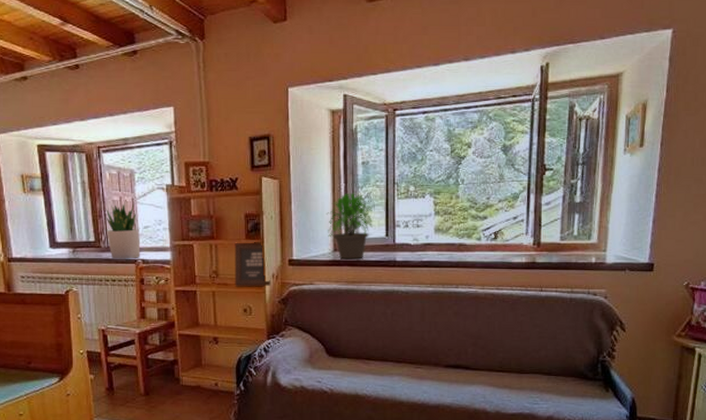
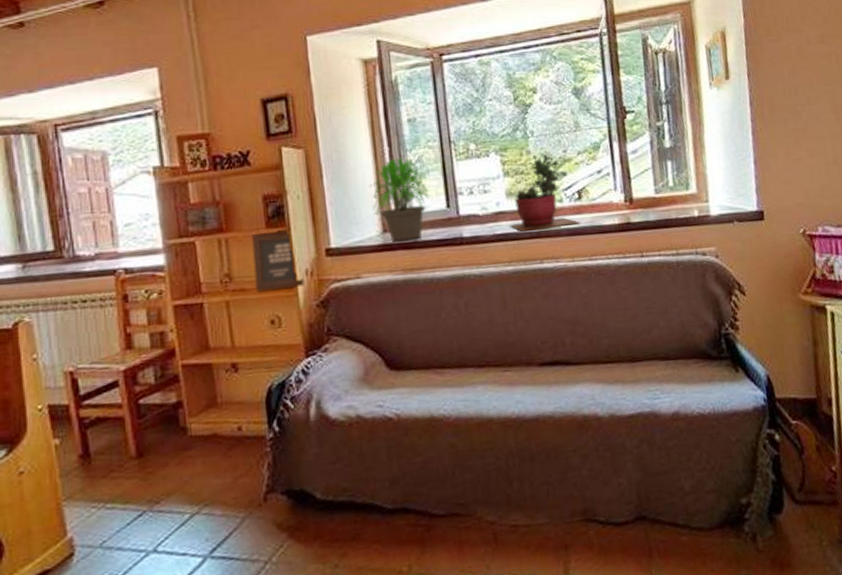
planter: present [104,201,141,259] -> none [67,193,122,272]
succulent plant: none [434,199,494,261] -> present [509,153,581,232]

